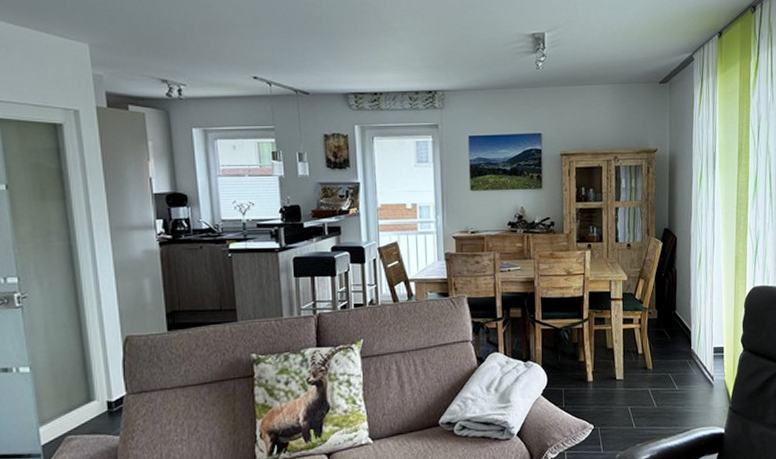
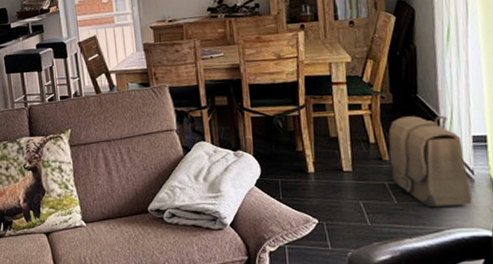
backpack: none [652,330,711,410] -> present [388,115,472,207]

